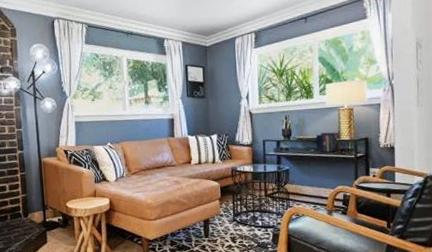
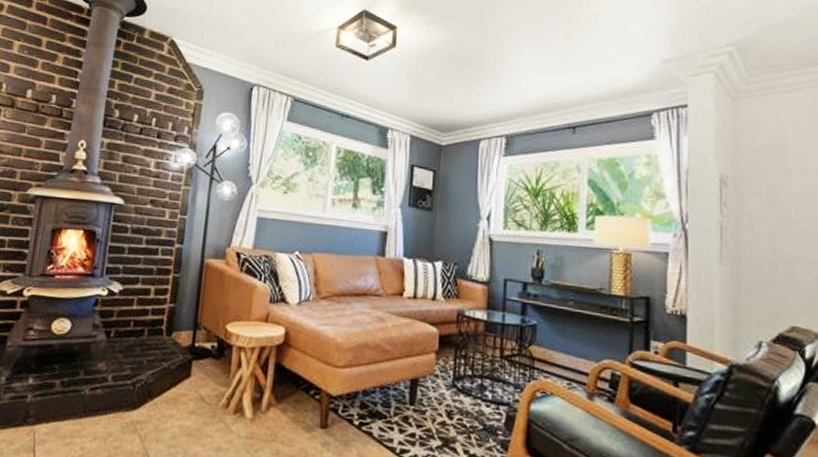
books: present [316,132,340,152] -> none [578,281,610,310]

